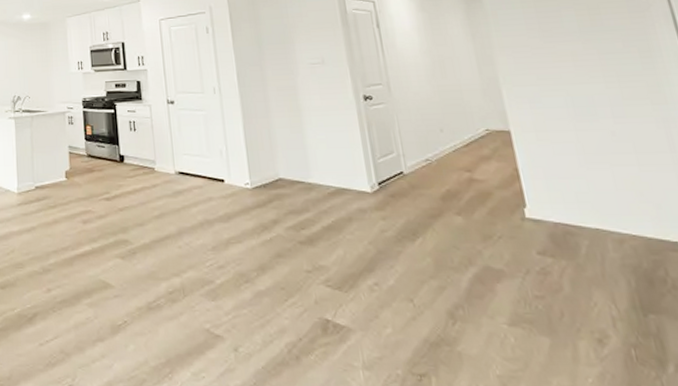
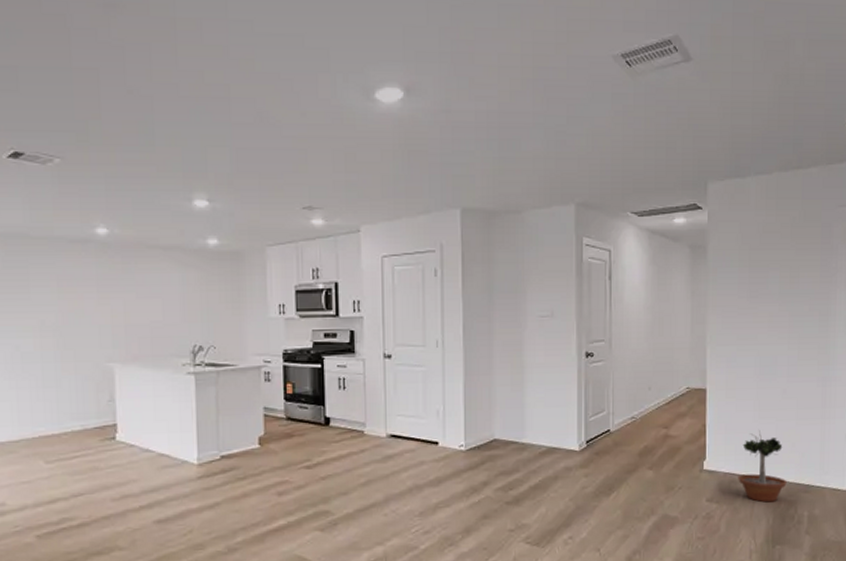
potted tree: none [571,176,645,260] -> present [738,430,787,503]

